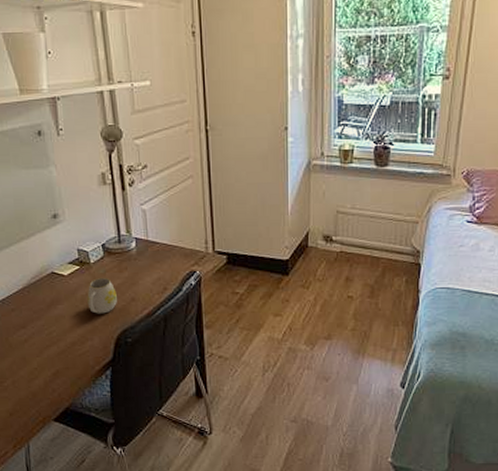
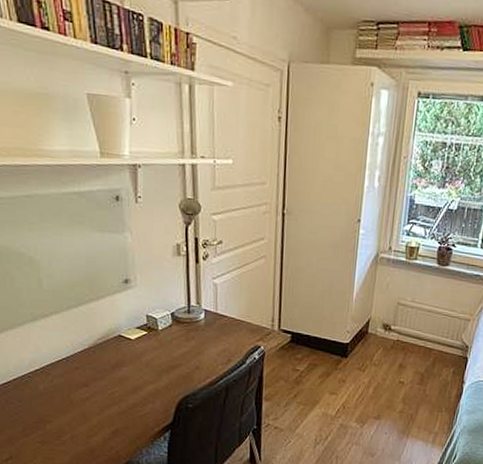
mug: present [87,277,117,314] -> none [152,344,182,379]

